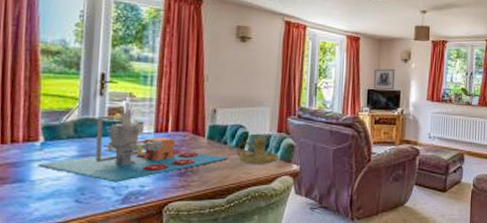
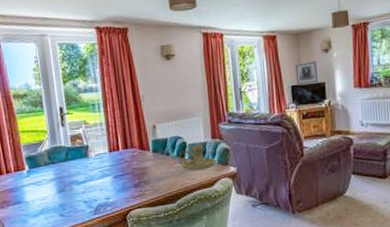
board game: present [38,109,228,183] -> none [28,135,173,198]

